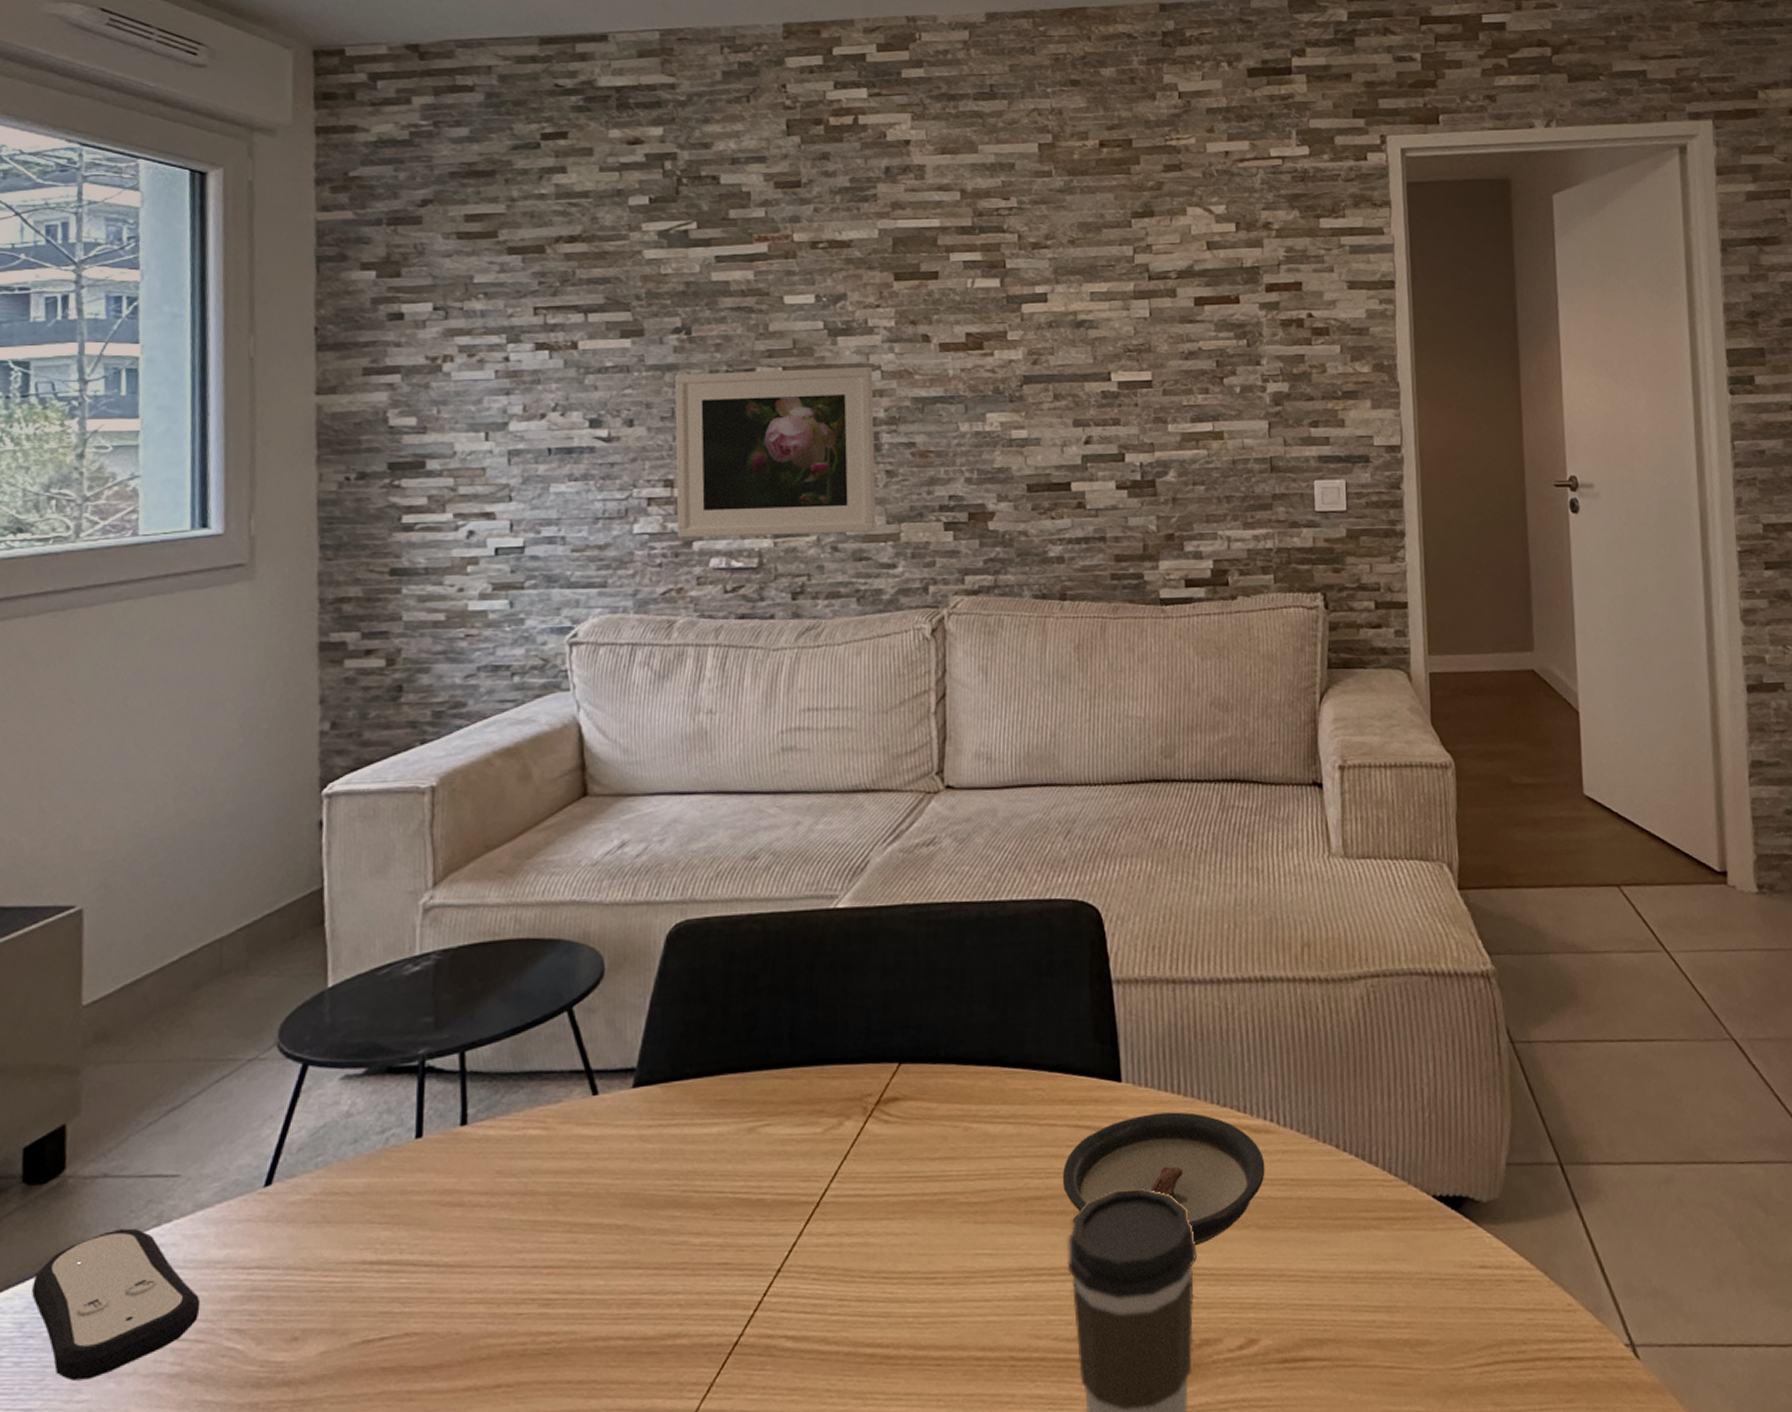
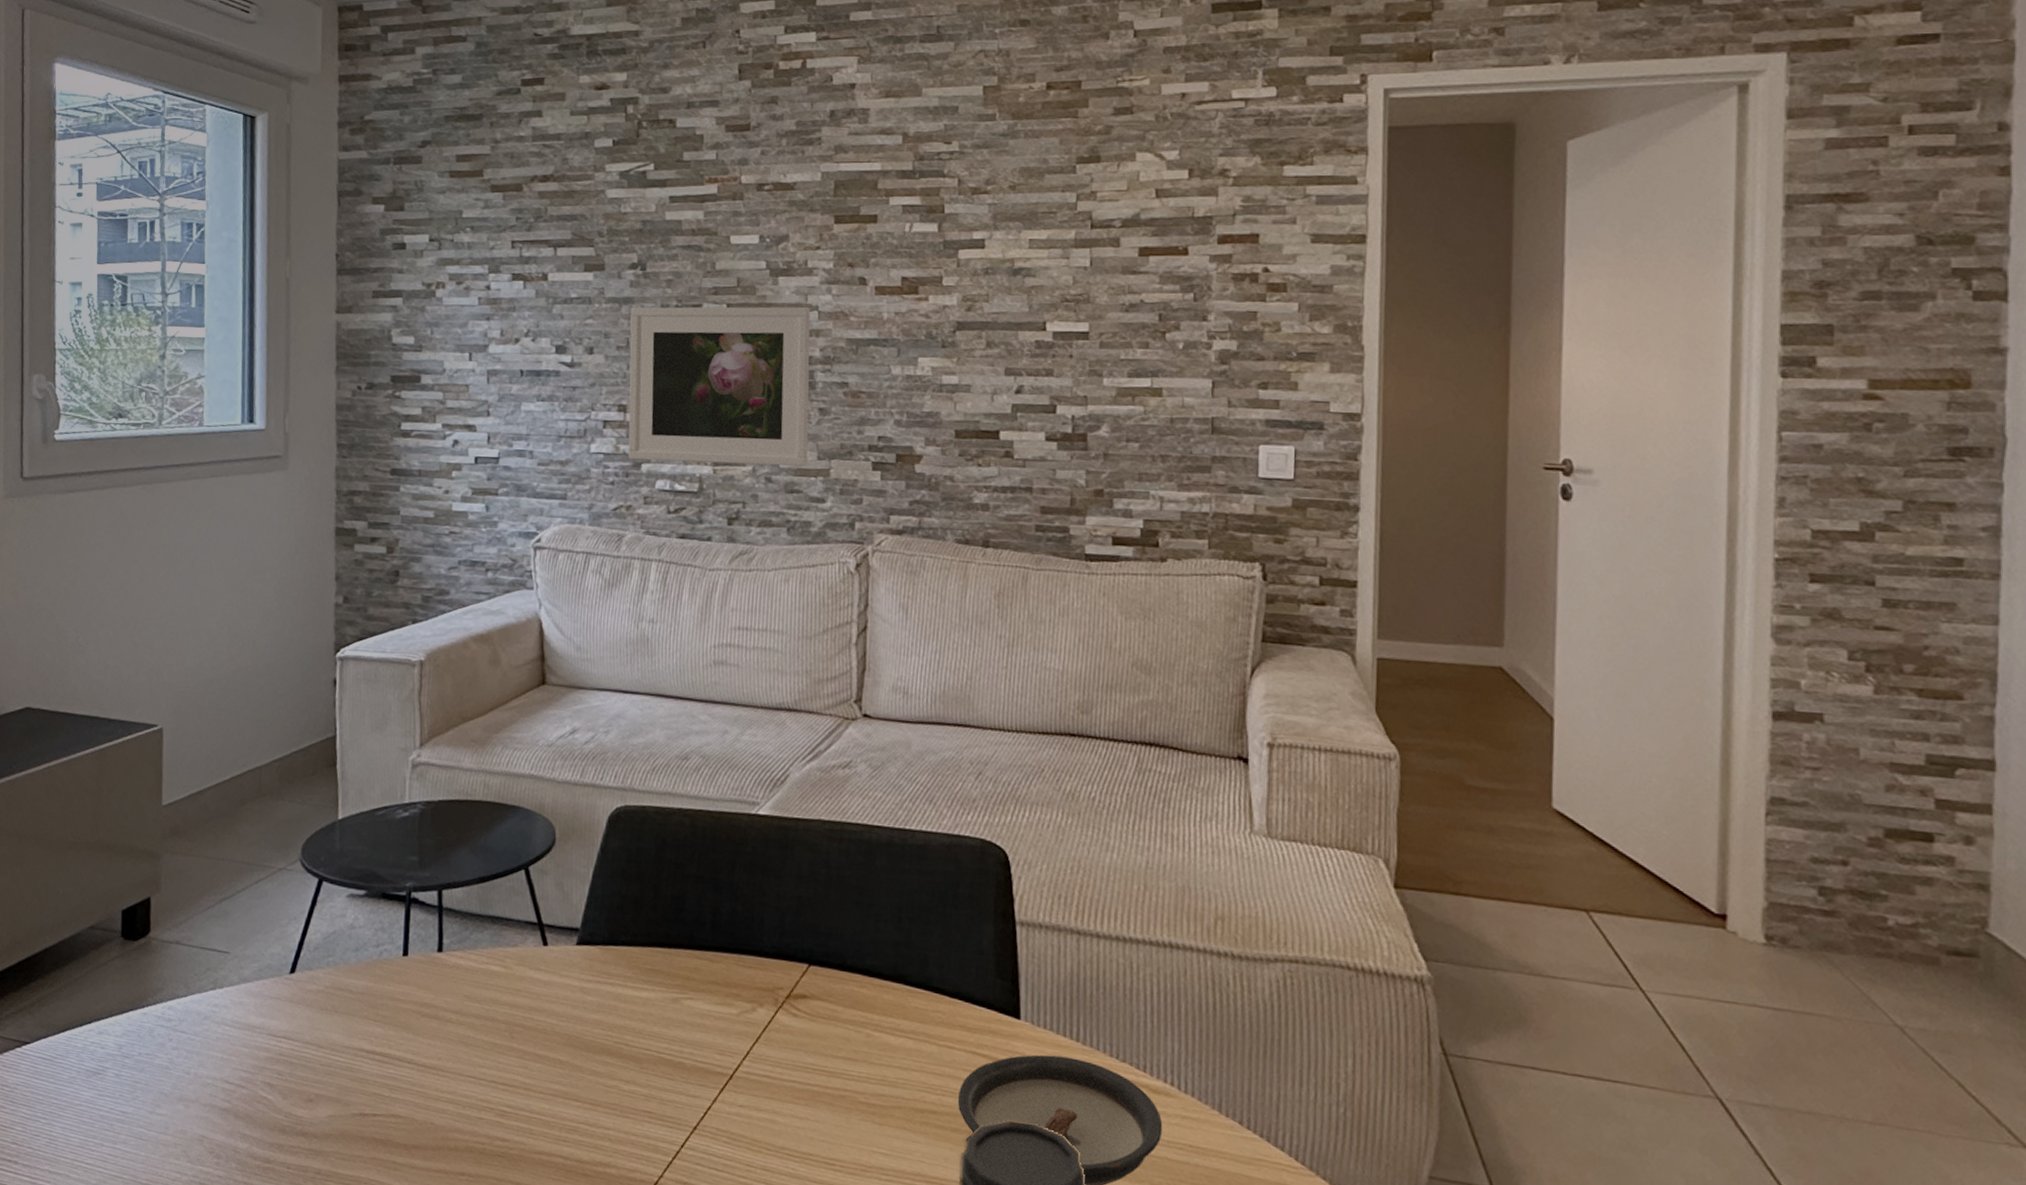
remote control: present [32,1228,201,1381] -> none [127,986,243,1099]

